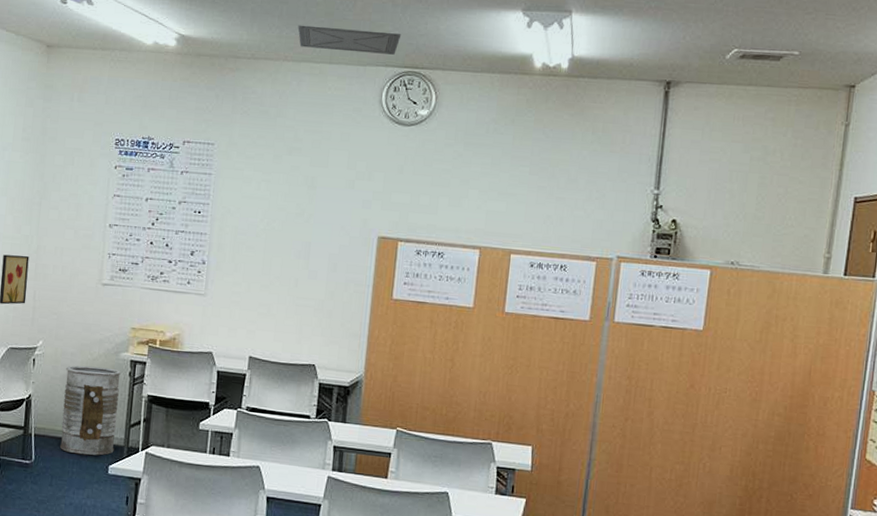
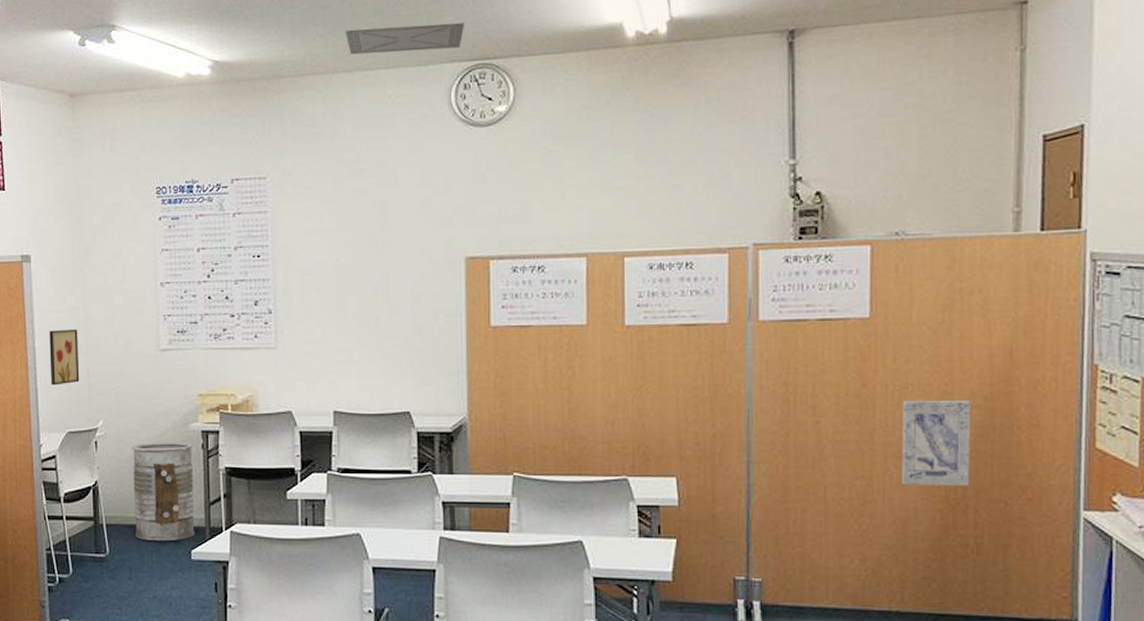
wall art: none [713,402,774,479] -> present [902,400,971,486]

